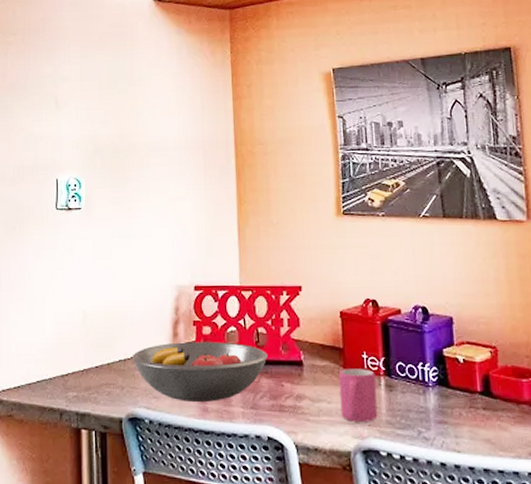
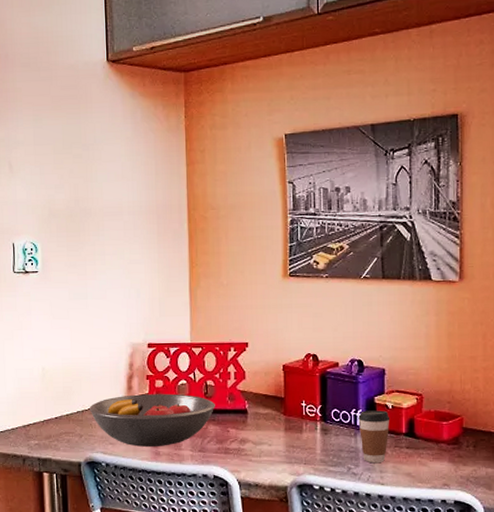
mug: present [338,369,378,422] -> none [279,415,313,461]
coffee cup: none [426,364,463,427] -> present [358,410,390,464]

